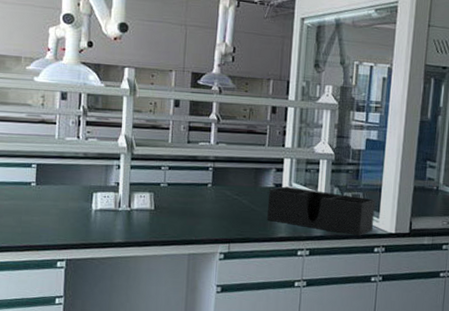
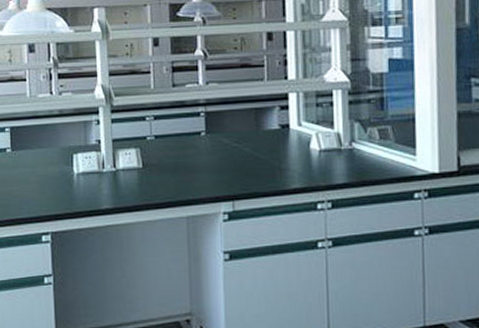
desk organizer: present [266,186,375,236] -> none [274,126,410,180]

